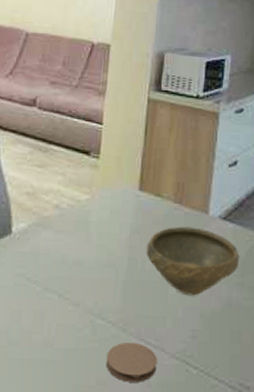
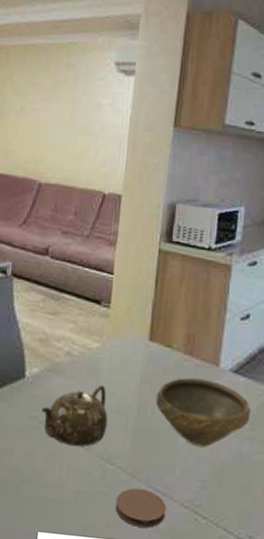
teapot: none [28,238,98,302] -> present [41,385,108,446]

